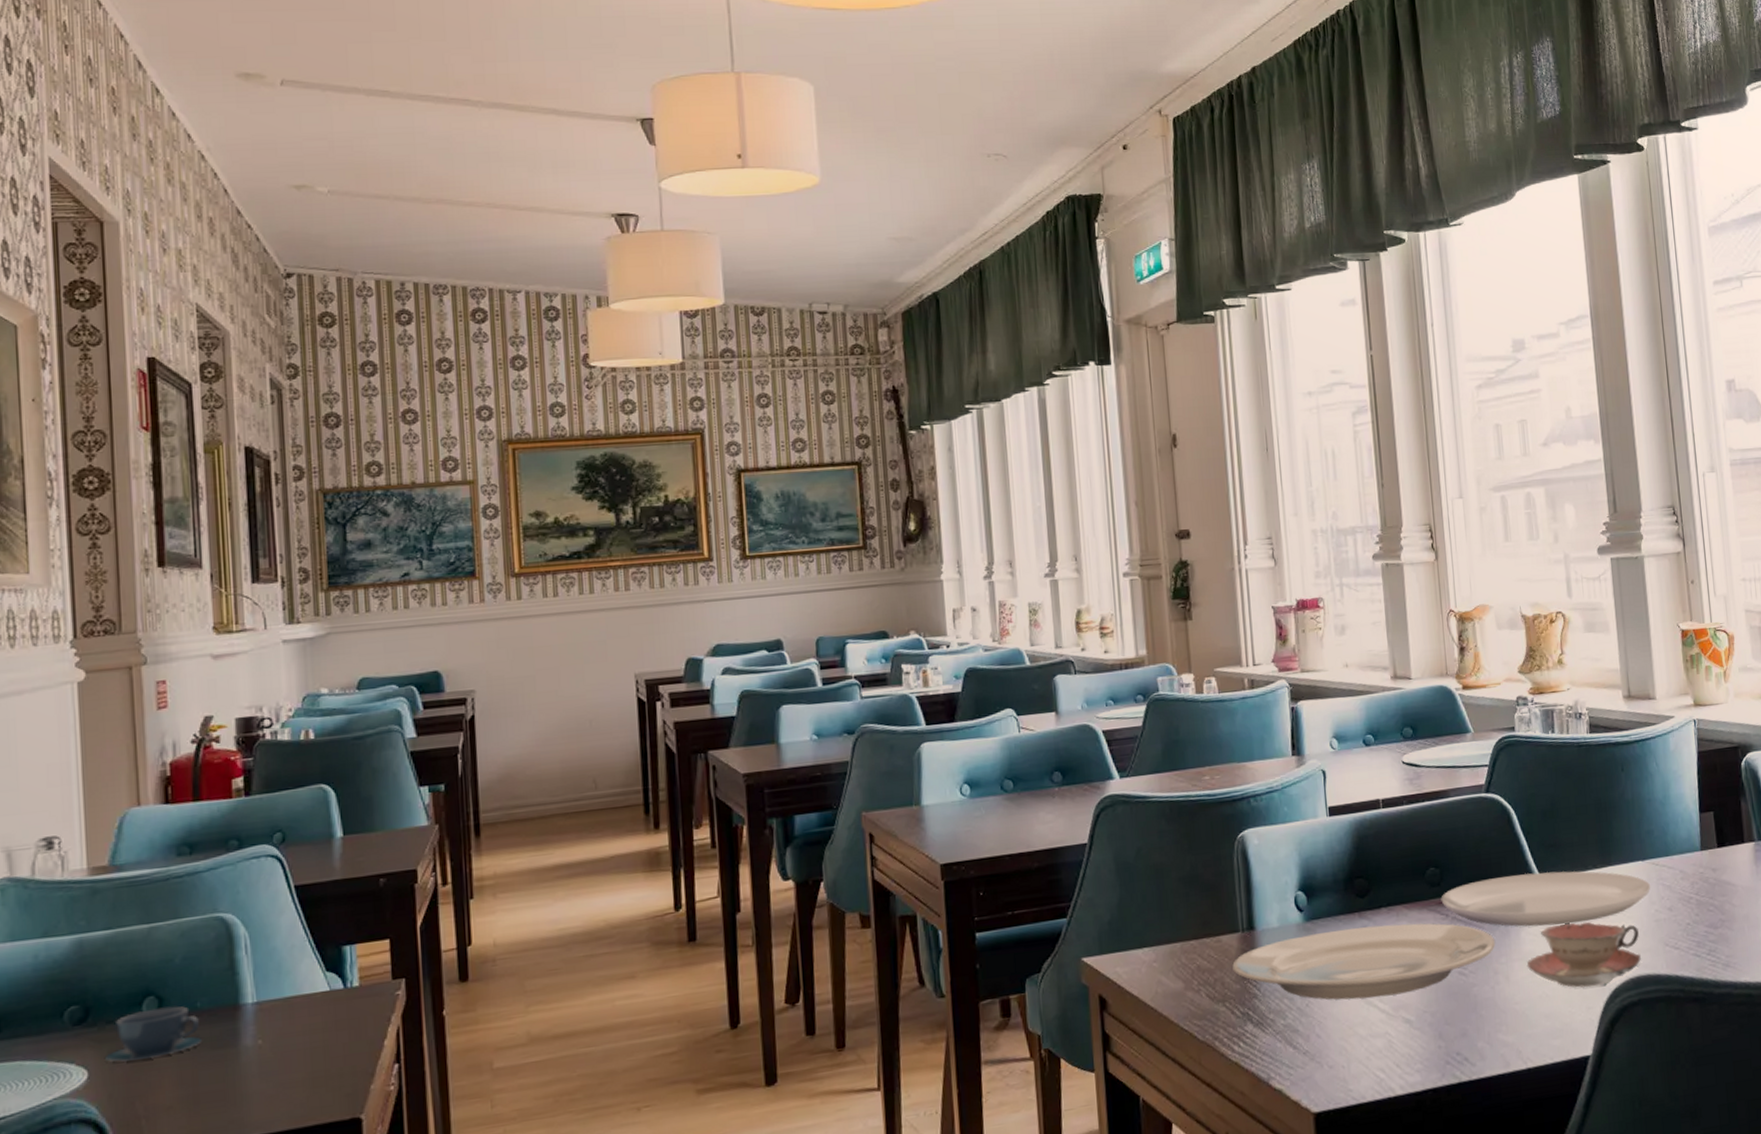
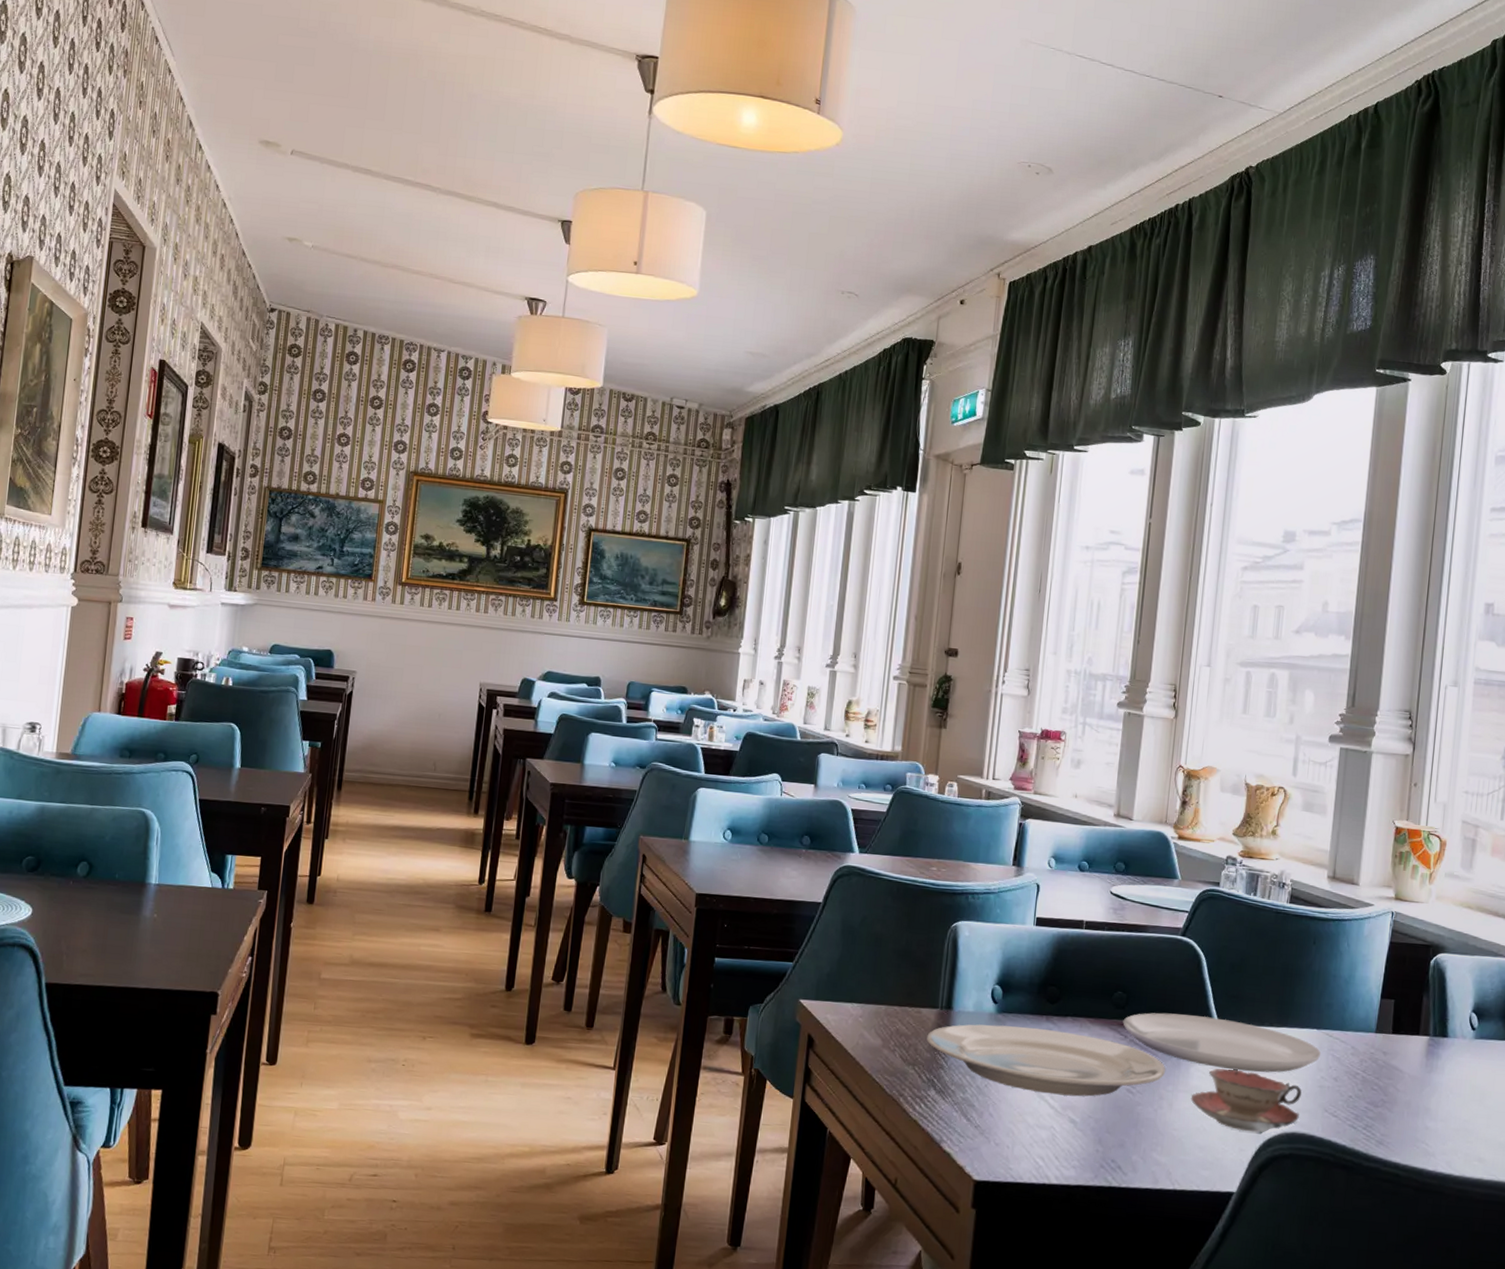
teacup: present [104,1006,202,1062] -> none [45,871,115,910]

